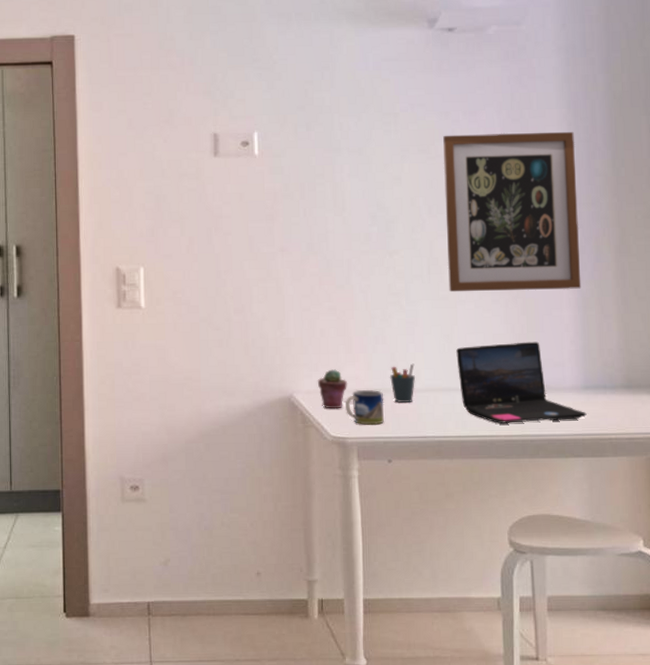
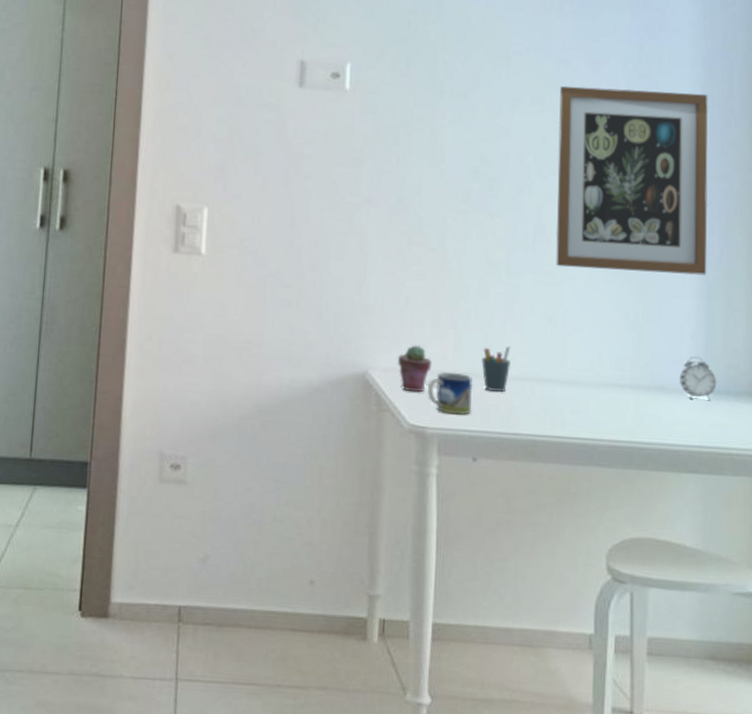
laptop: present [456,341,587,423] -> none [559,331,705,428]
alarm clock: none [562,359,595,395] -> present [679,357,717,400]

